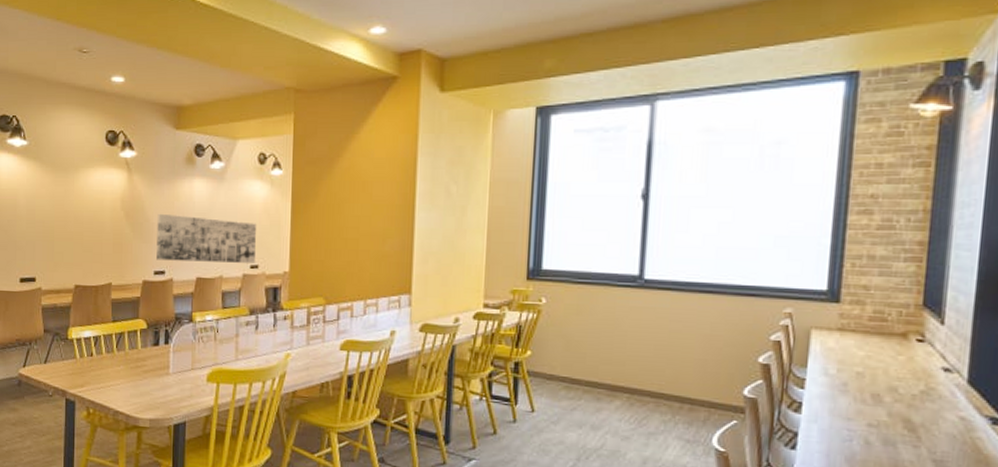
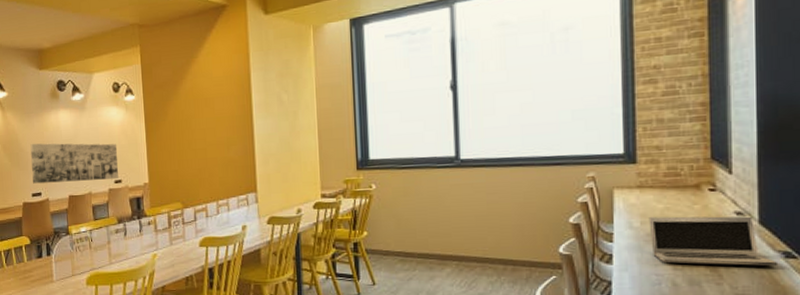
laptop: none [846,365,984,432] -> present [648,216,779,266]

